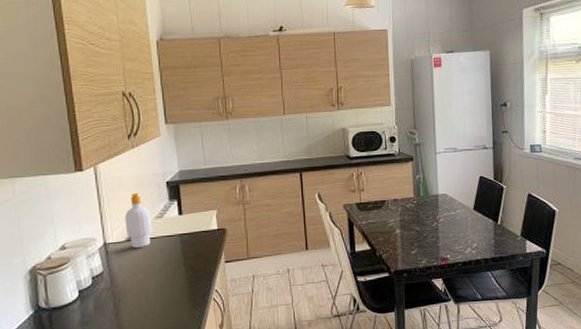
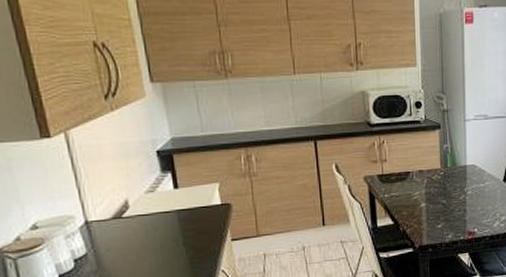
soap bottle: present [125,192,152,249] -> none [108,163,143,227]

